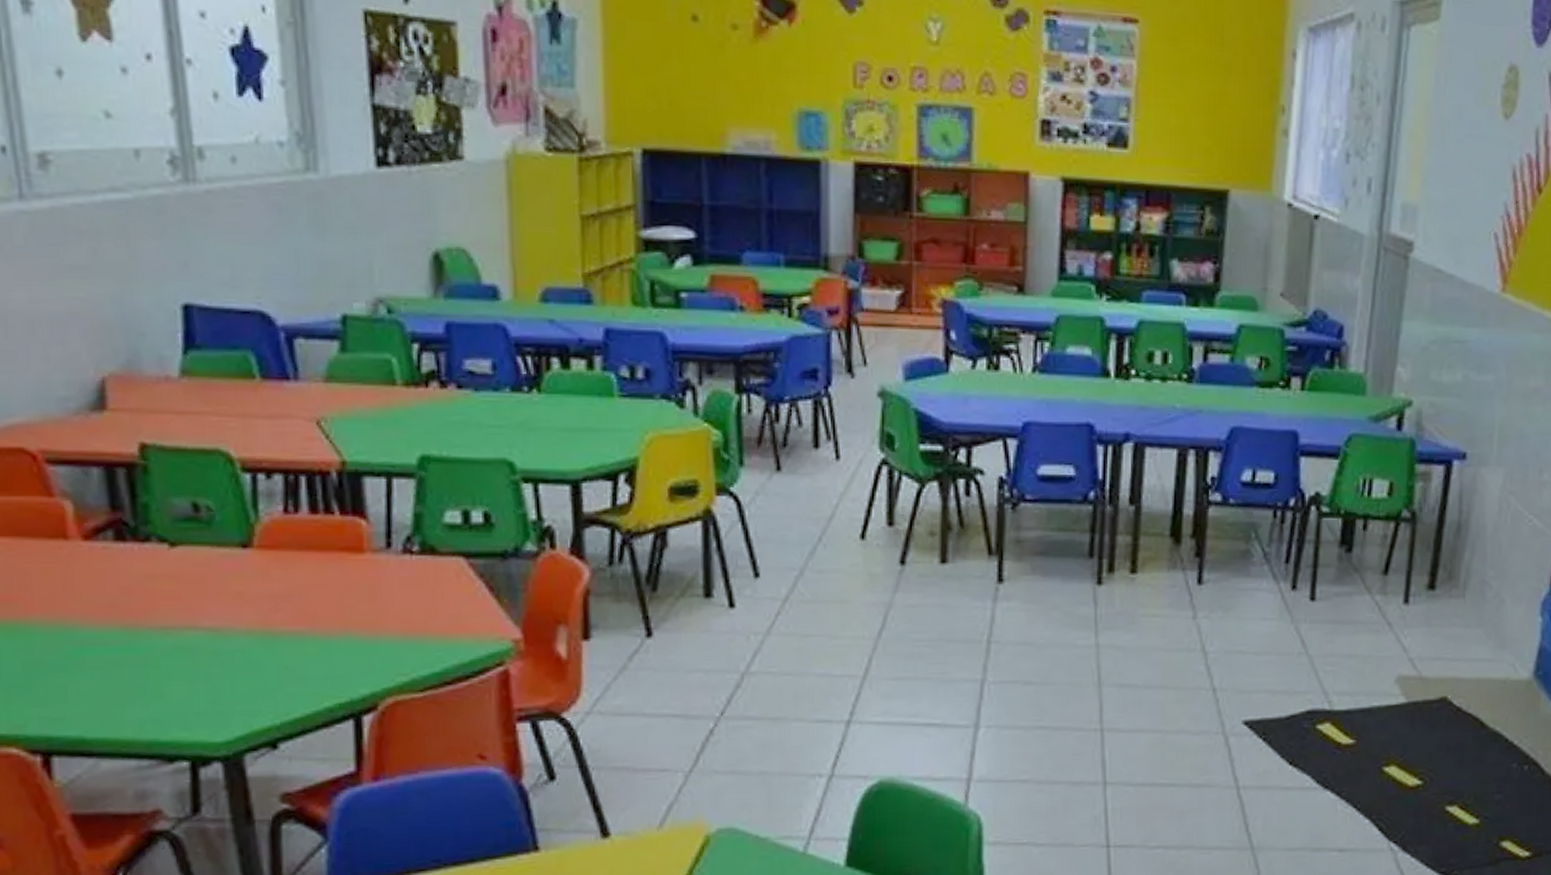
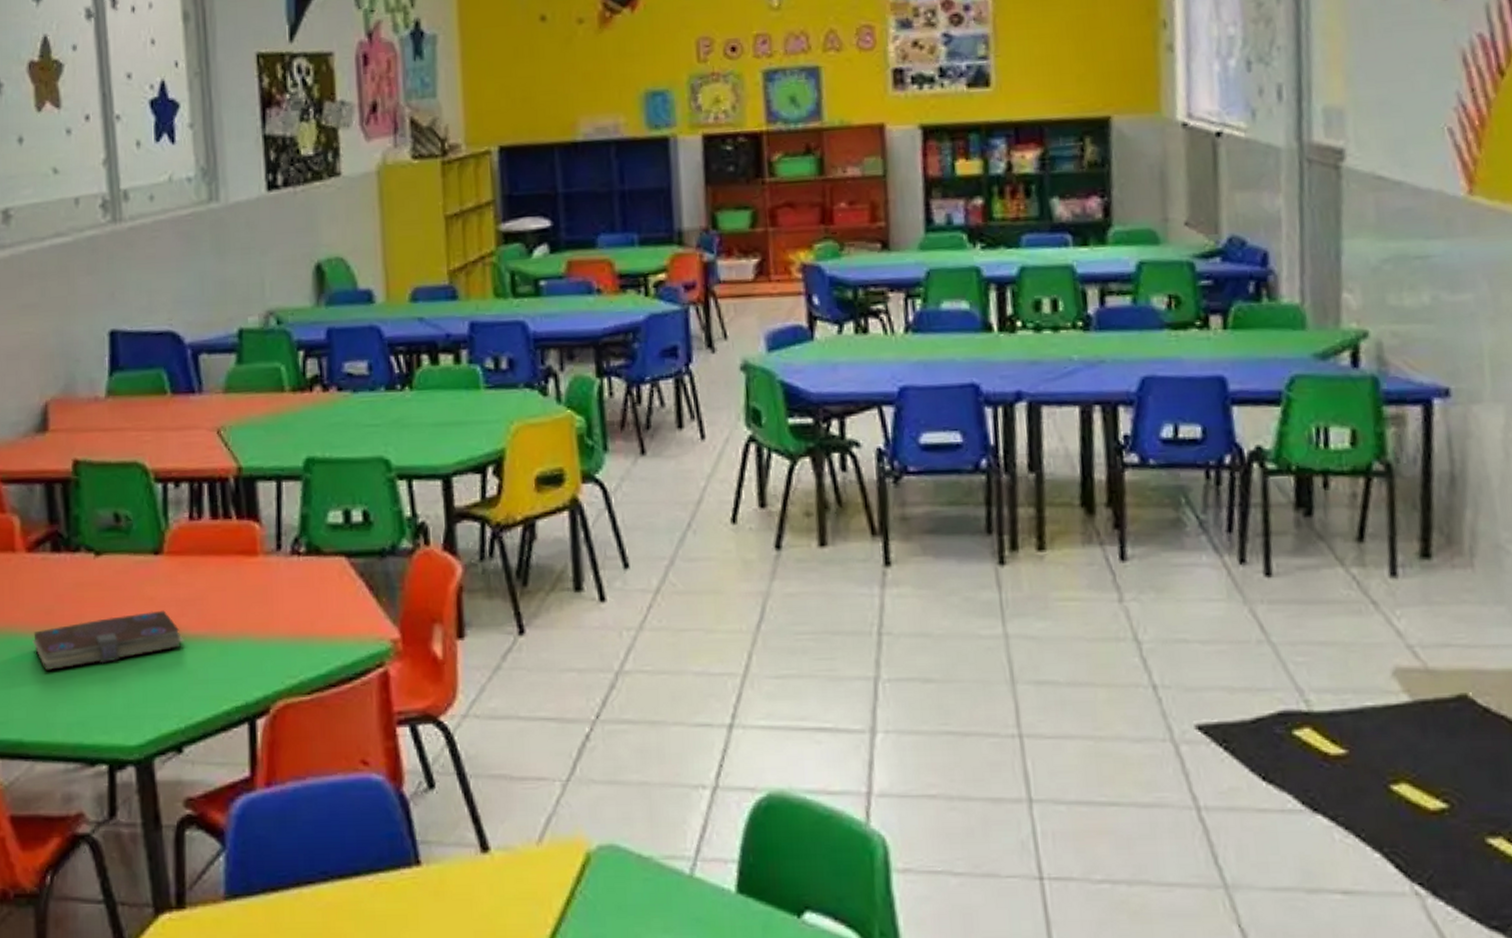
book: none [93,606,279,665] -> present [32,610,184,670]

